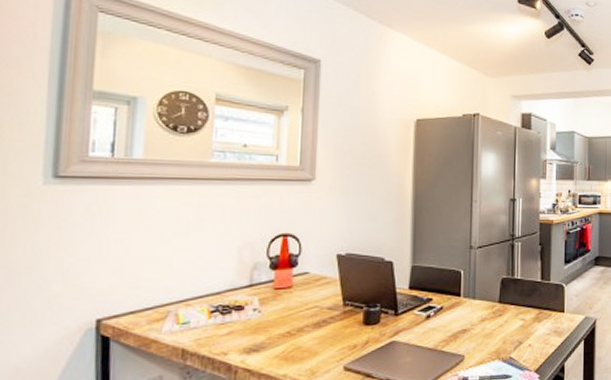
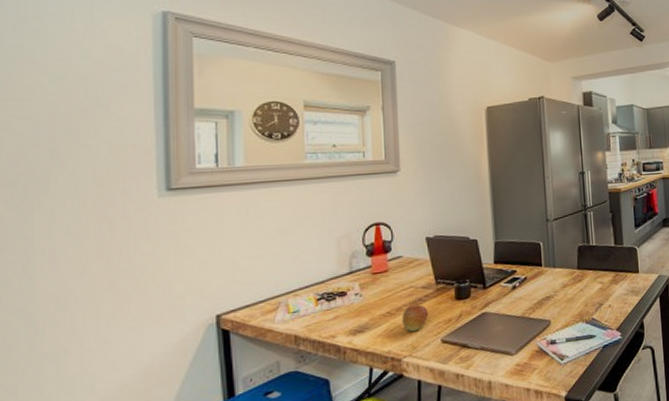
apple: none [303,327,333,356] -> present [402,305,429,332]

